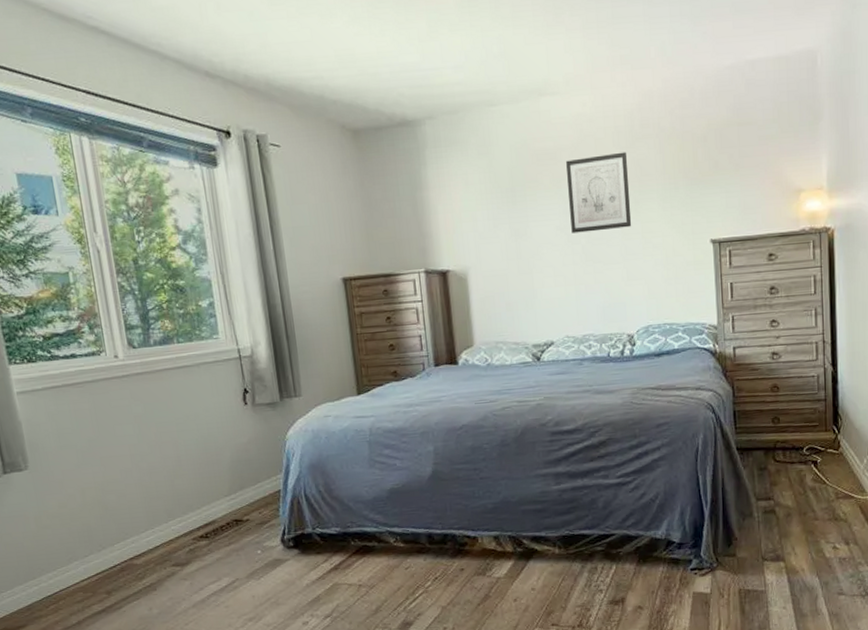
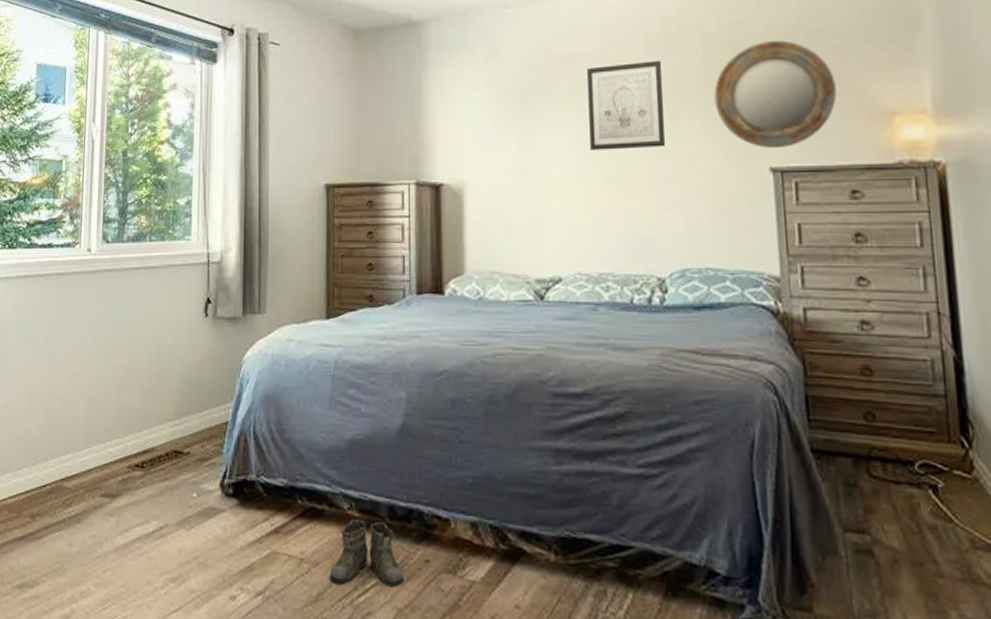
boots: none [384,547,445,599] -> present [330,519,405,587]
home mirror: none [668,132,760,224] -> present [714,40,837,148]

